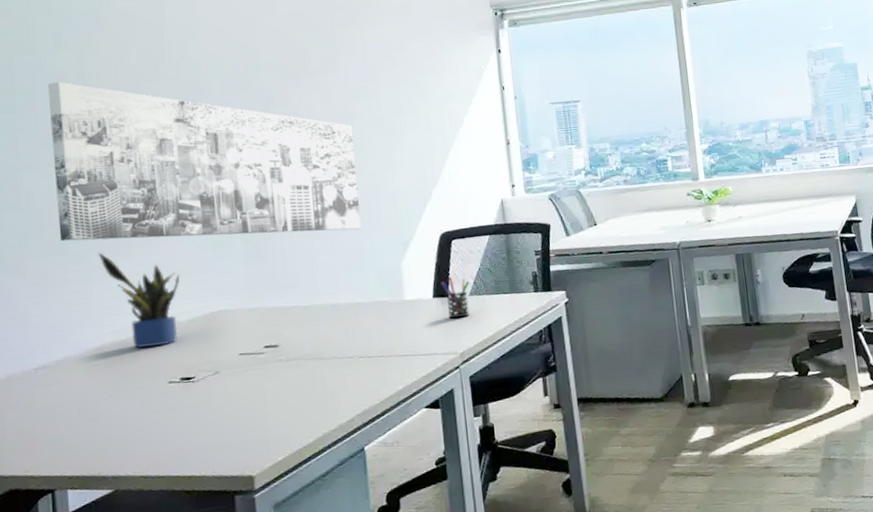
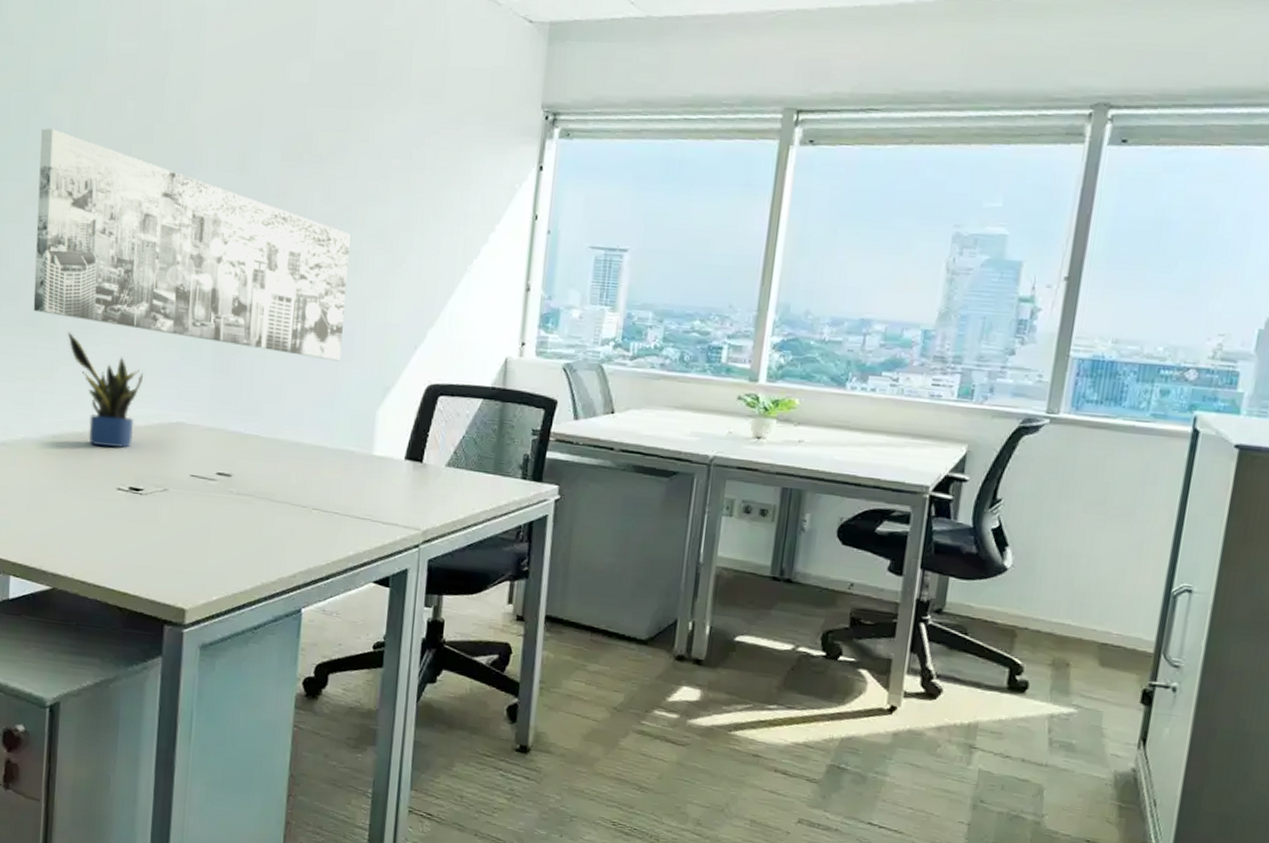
pen holder: present [441,276,470,318] -> none [417,438,450,490]

